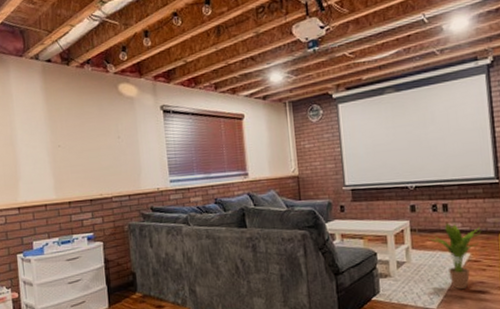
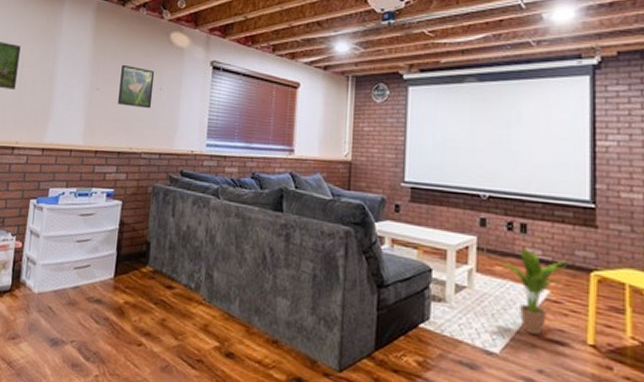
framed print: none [78,120,113,158] -> present [118,64,155,109]

